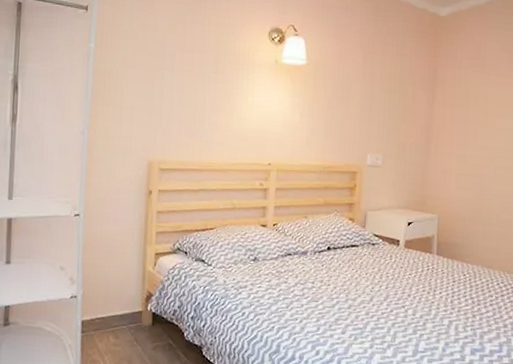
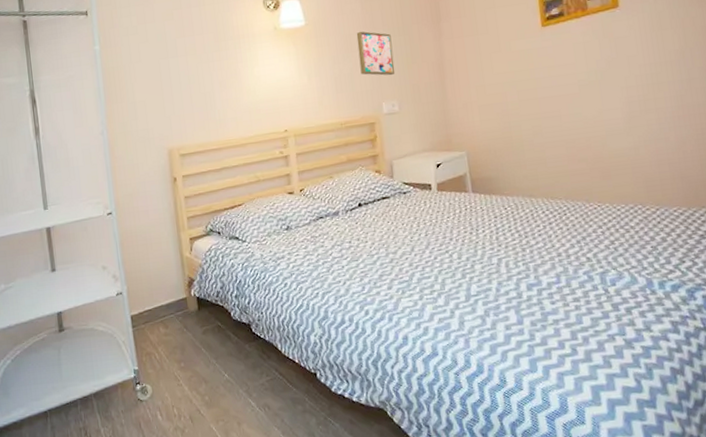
wall art: none [352,81,387,130] -> present [356,31,395,76]

